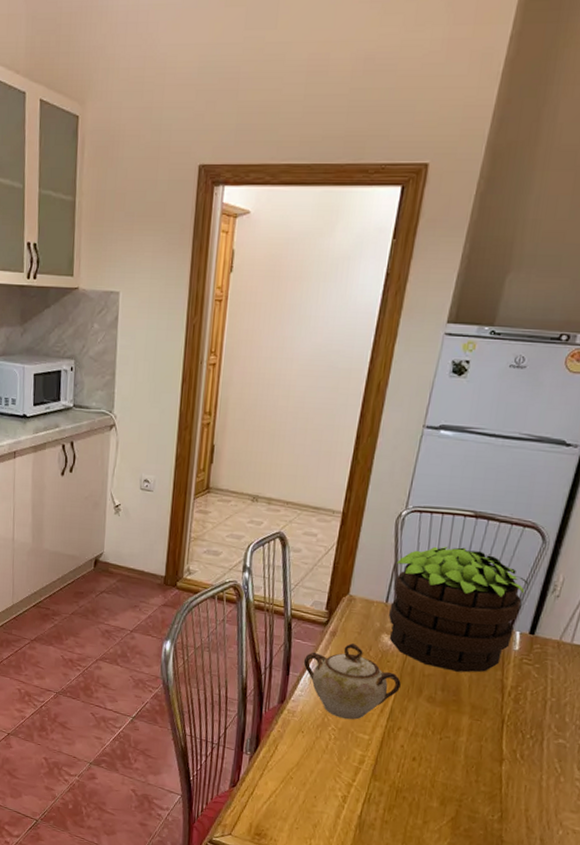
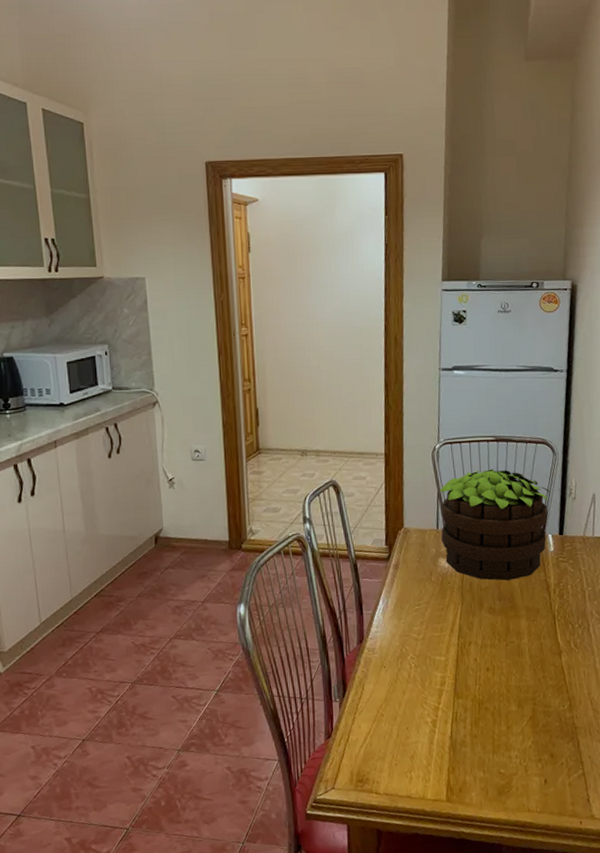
sugar bowl: present [303,643,401,720] -> none [374,572,464,646]

